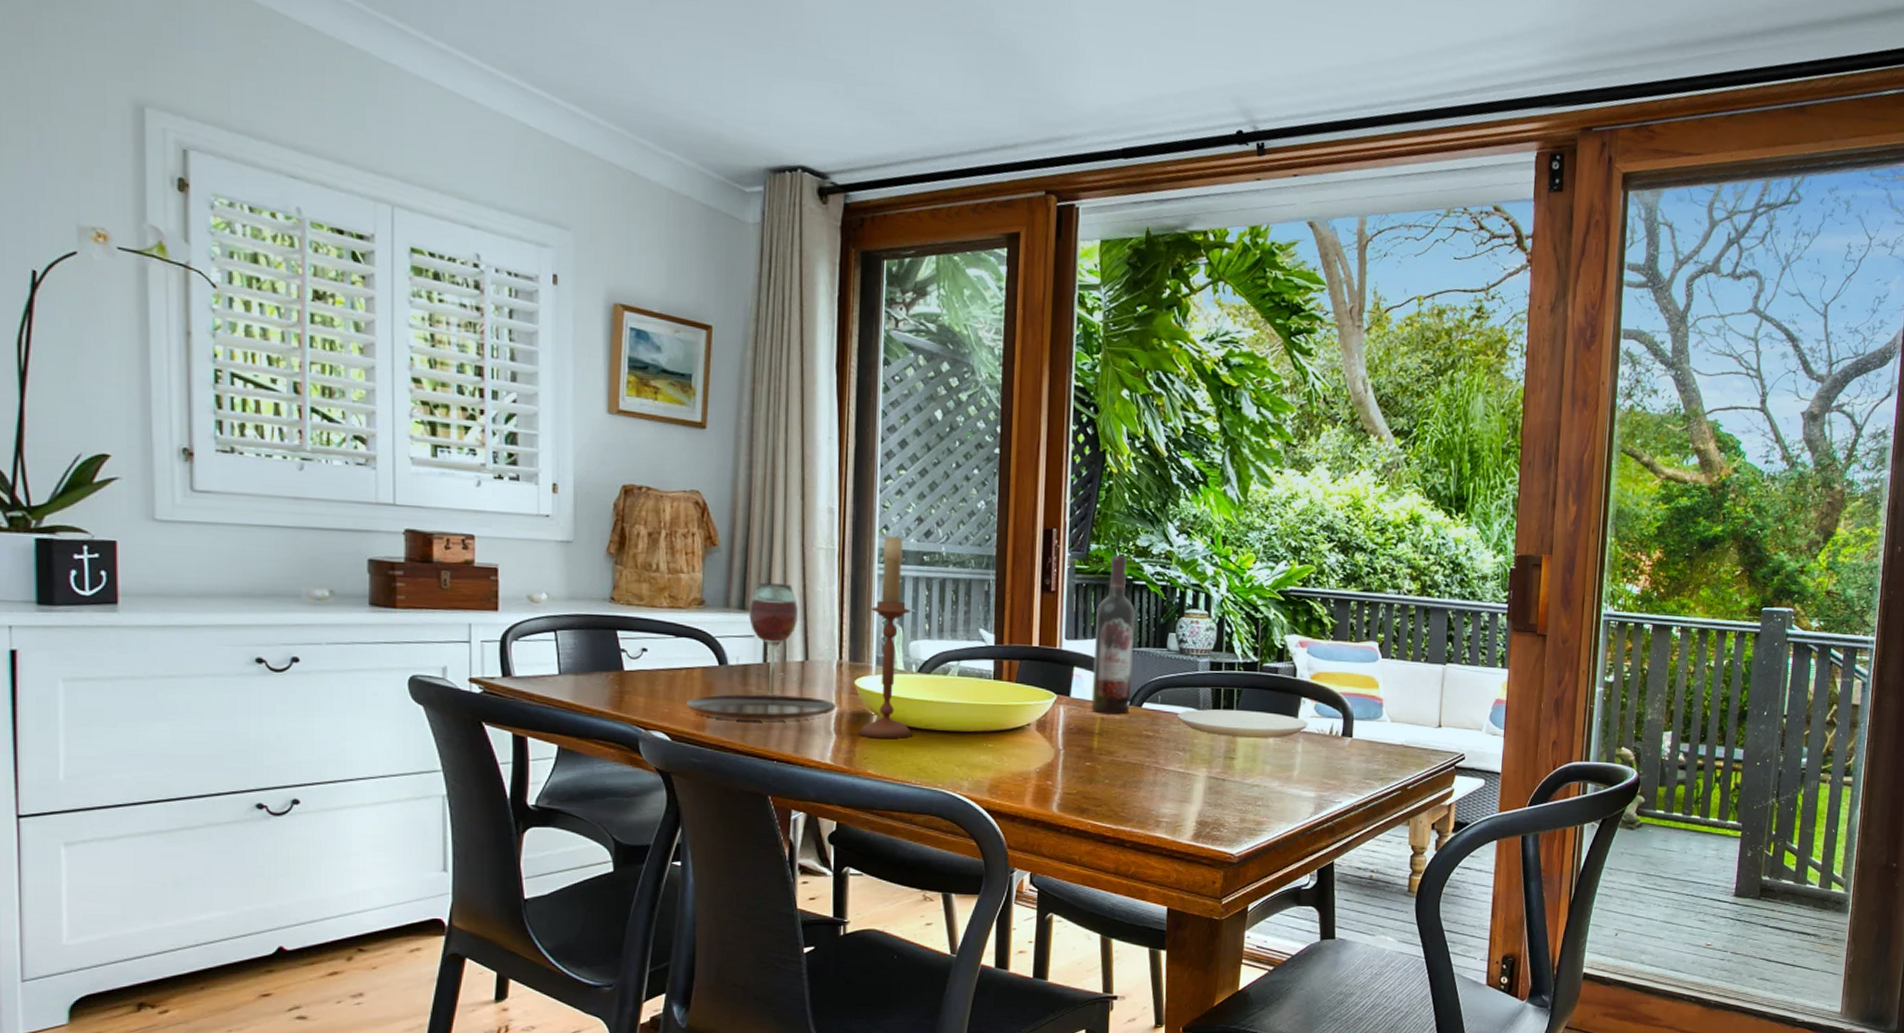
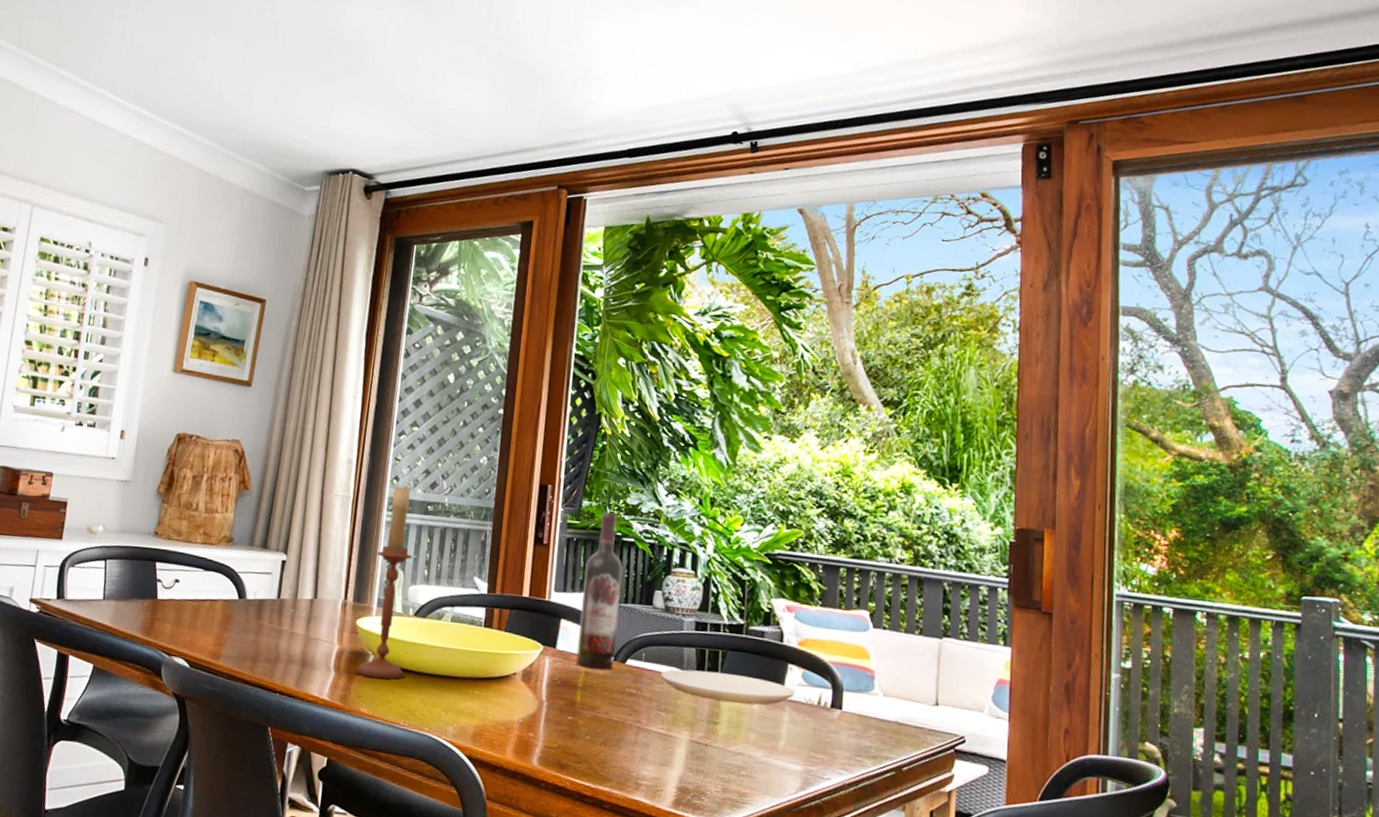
plate: present [685,694,837,721] -> none [205,626,338,655]
wineglass: present [749,582,798,697] -> none [269,524,313,632]

